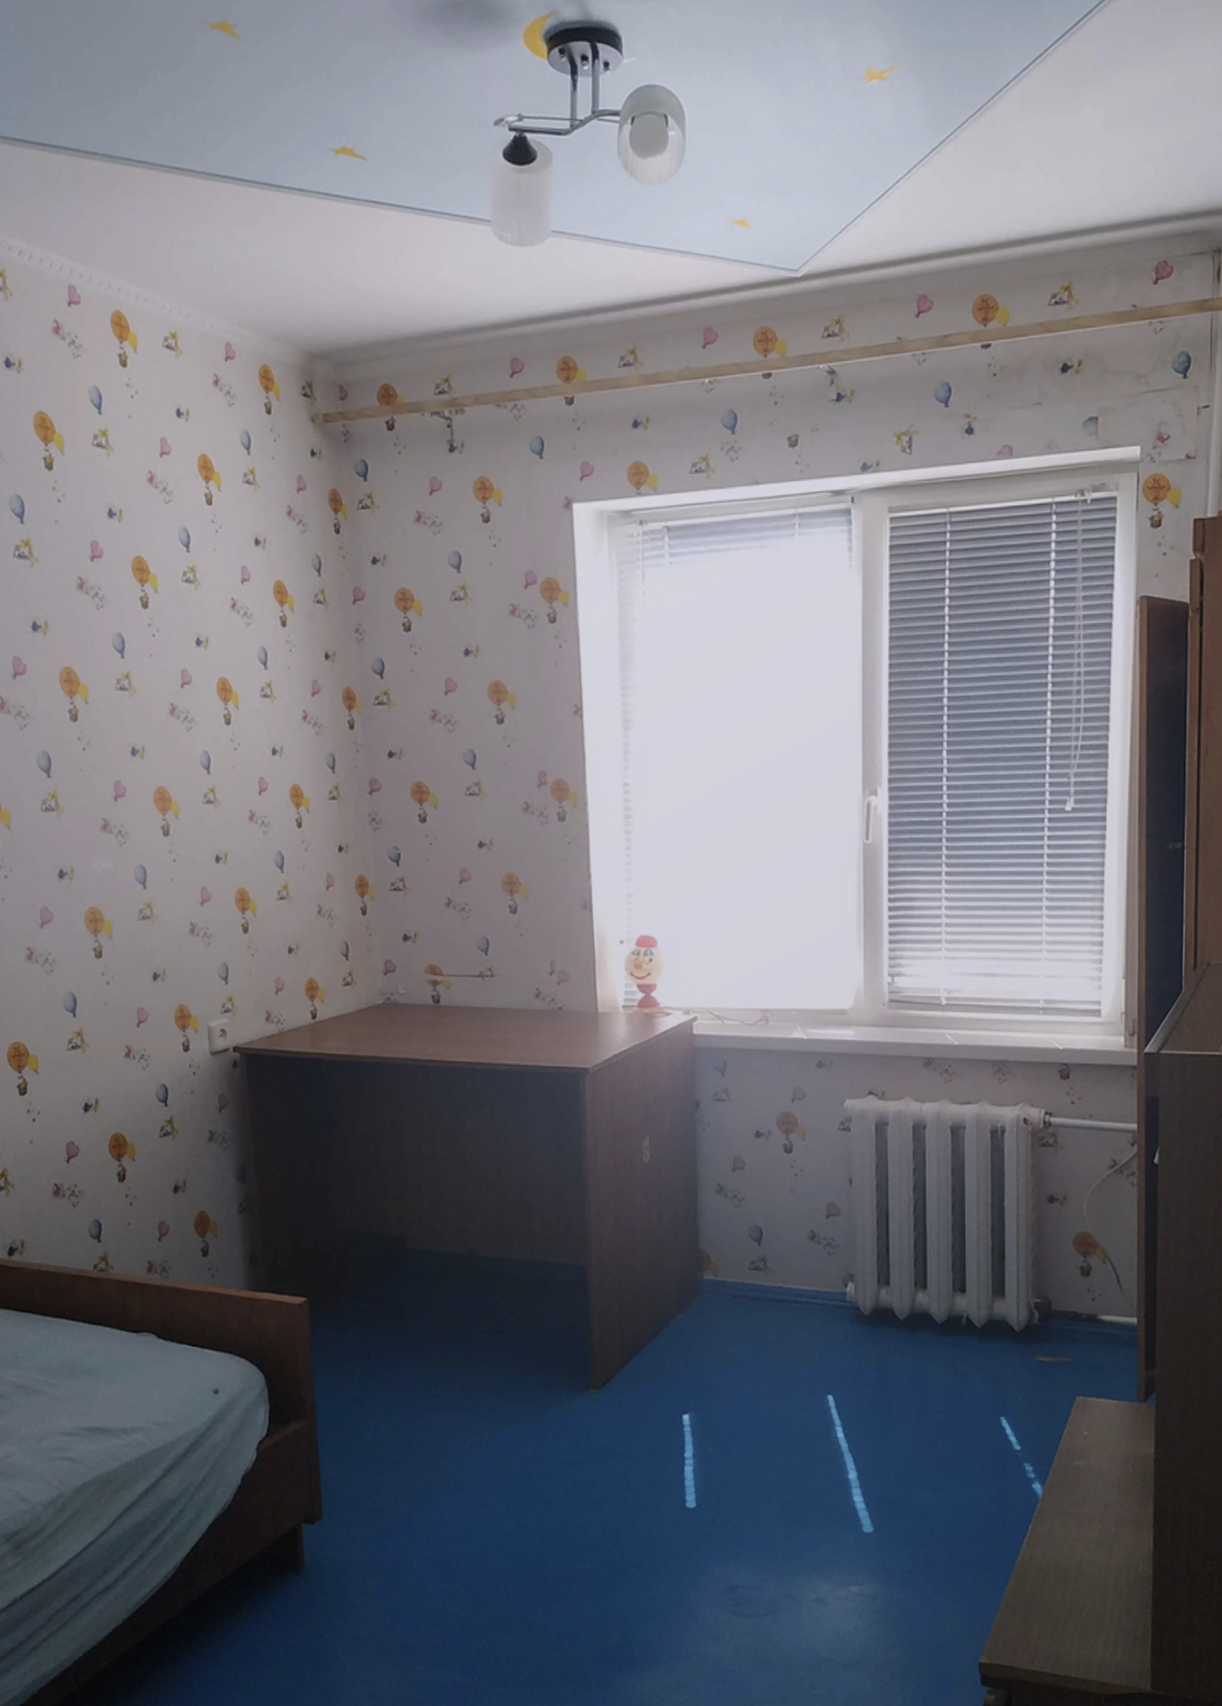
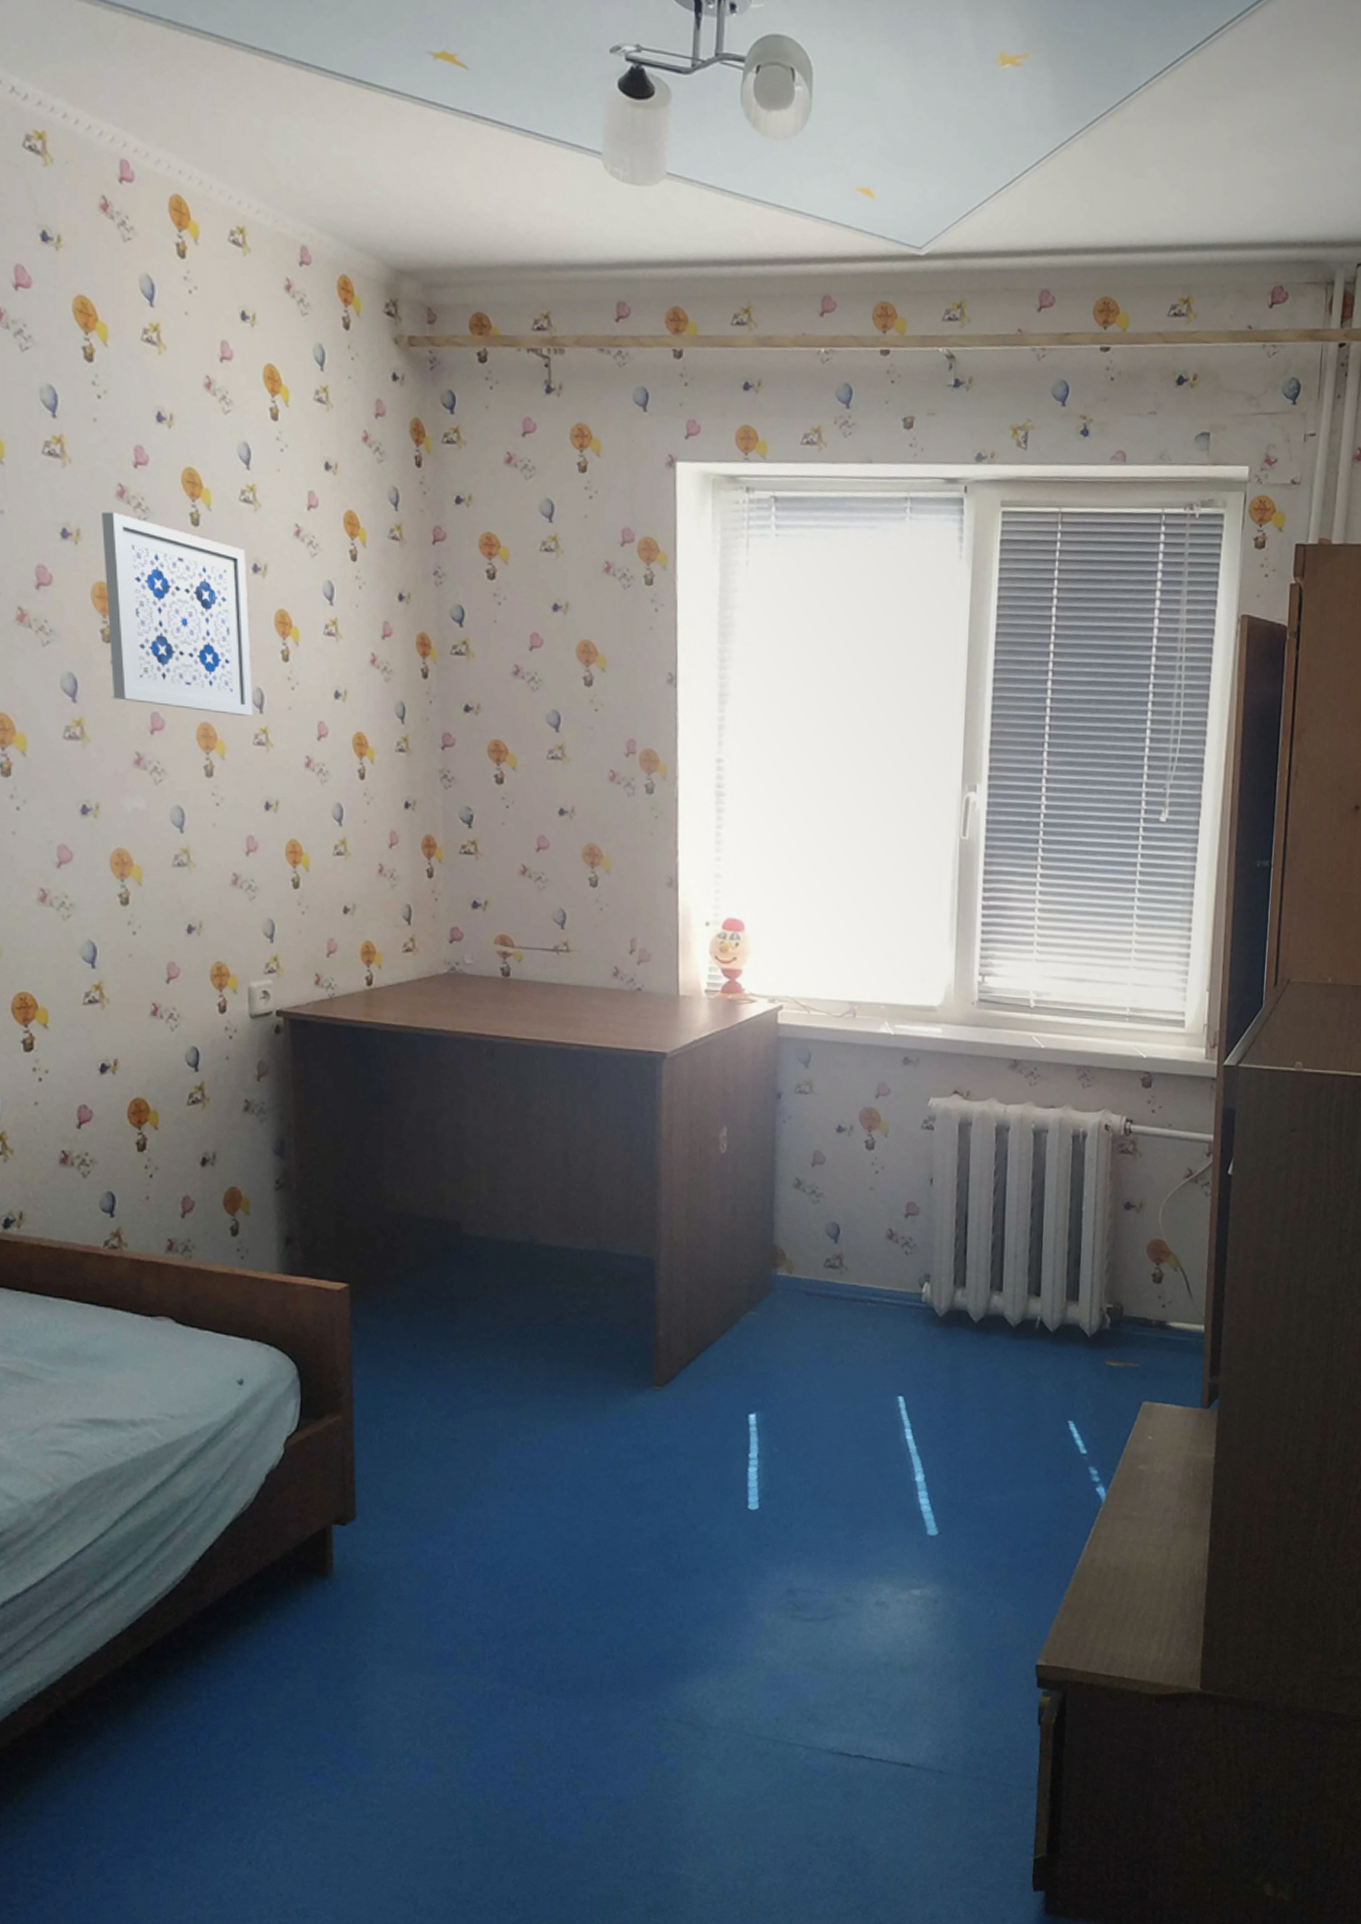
wall art: none [65,603,202,778] -> present [102,511,254,716]

